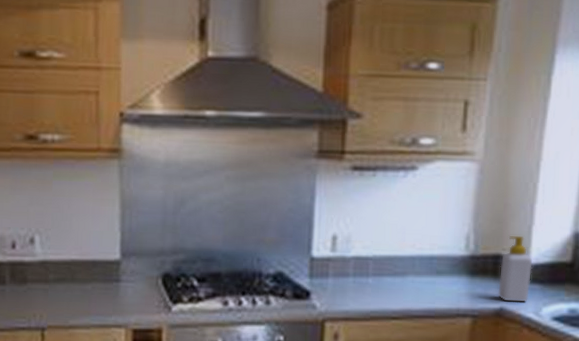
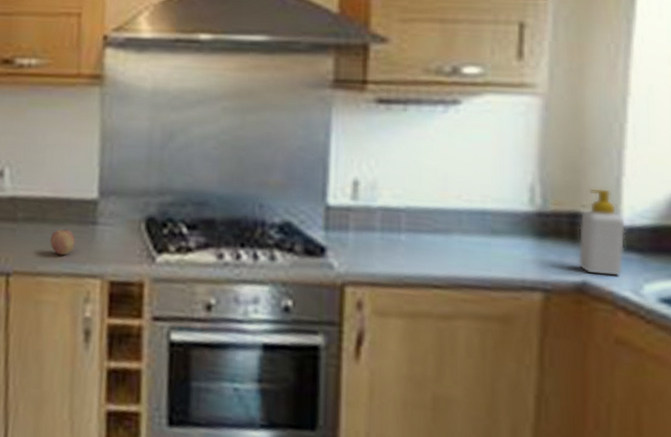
fruit: none [79,287,102,310] -> present [50,229,76,256]

